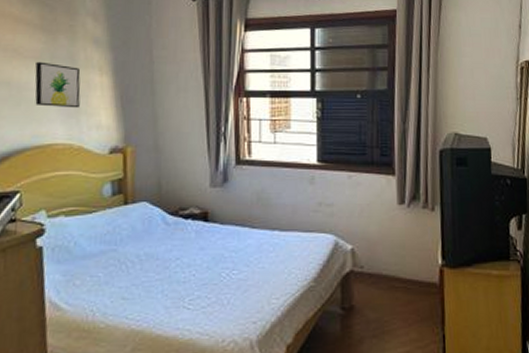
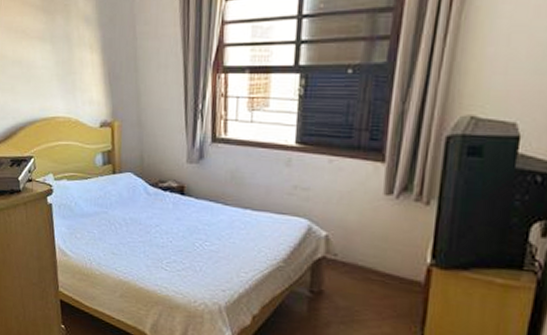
wall art: present [35,61,81,109] -> none [39,41,76,85]

